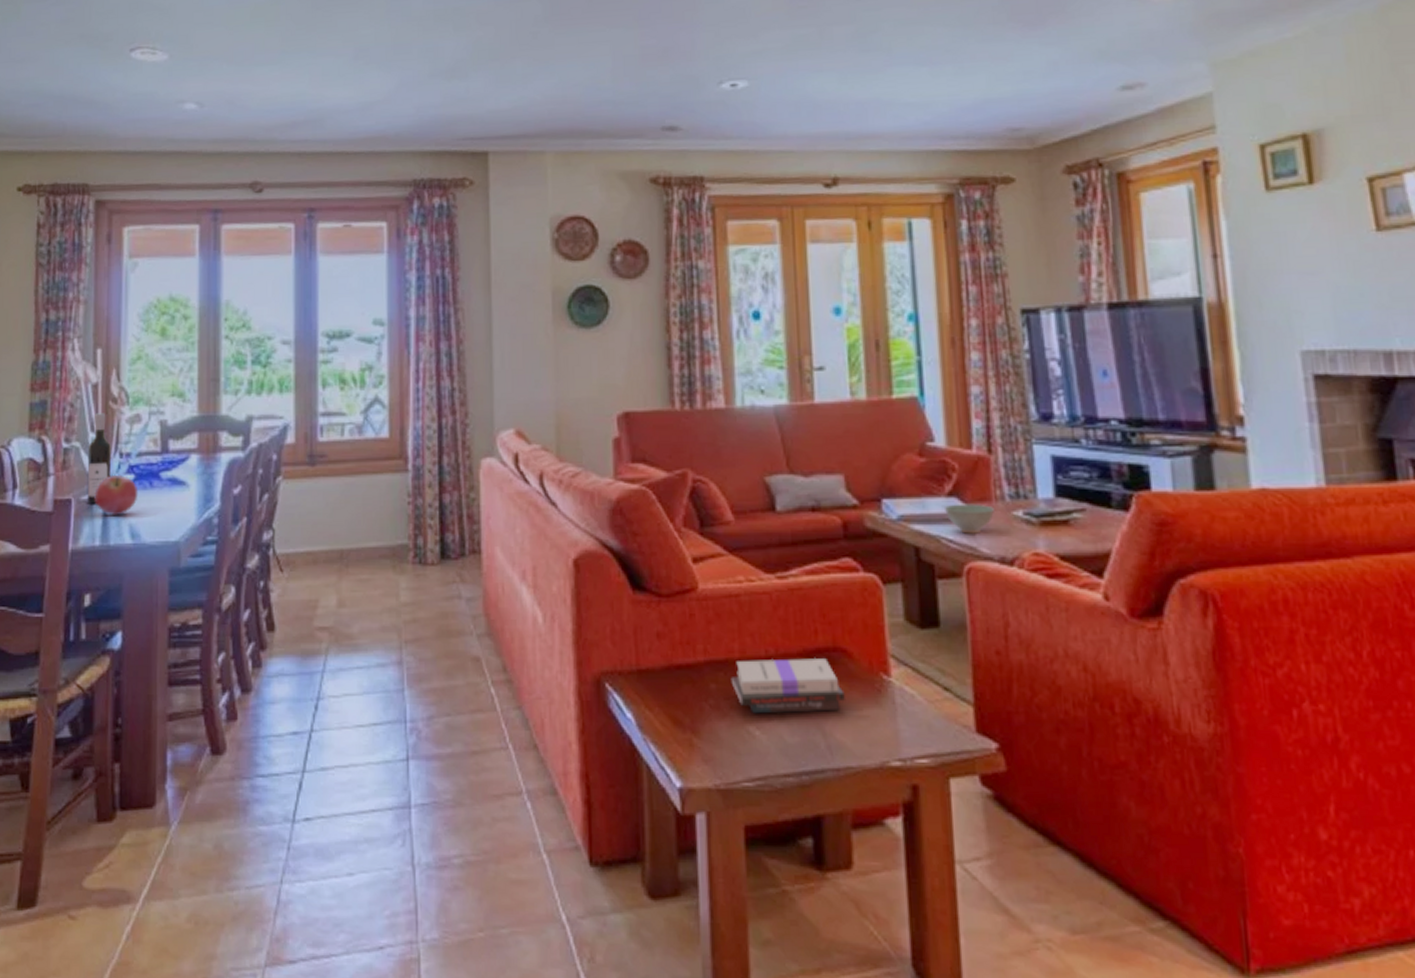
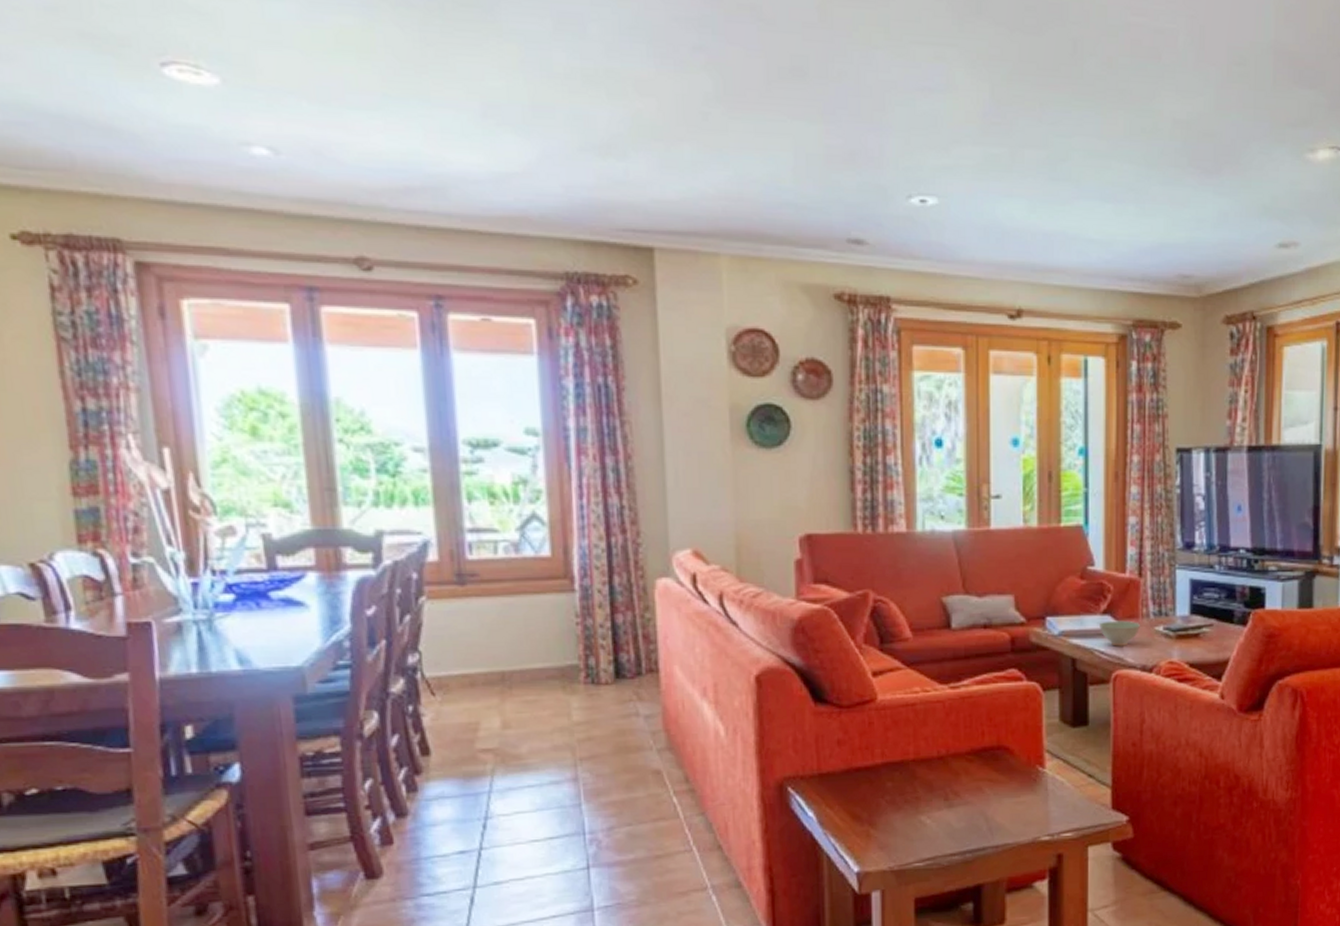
bottle: present [87,413,112,505] -> none [165,524,203,629]
fruit: present [94,475,138,515] -> none [182,595,243,639]
books: present [730,658,845,714] -> none [905,756,1005,806]

